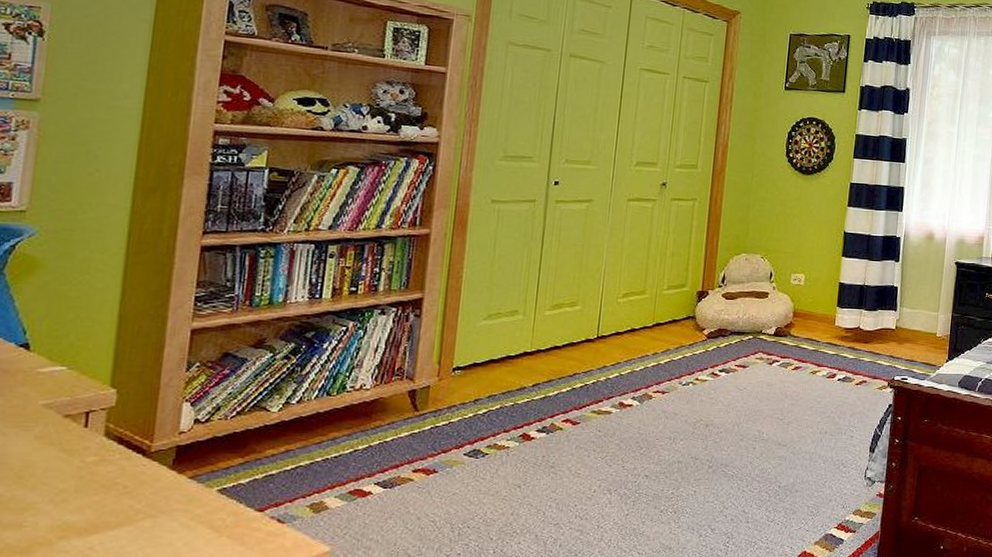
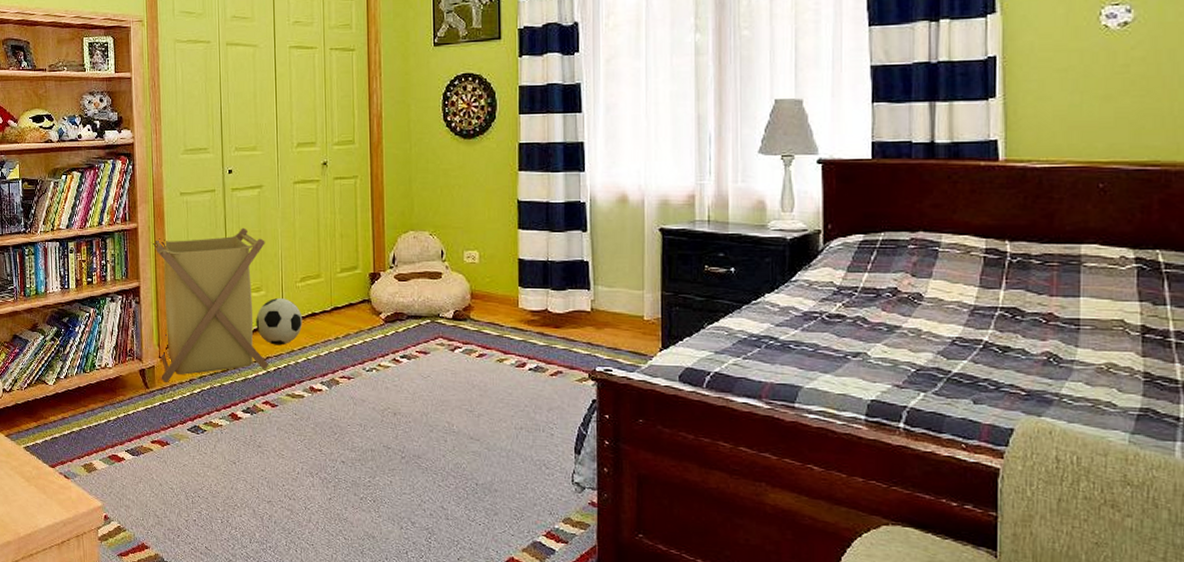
laundry basket: none [437,240,588,404] -> present [152,227,268,382]
soccer ball: none [565,314,620,362] -> present [256,298,303,346]

